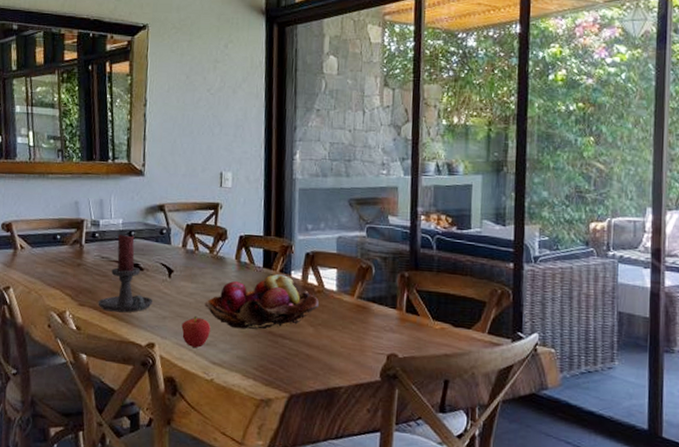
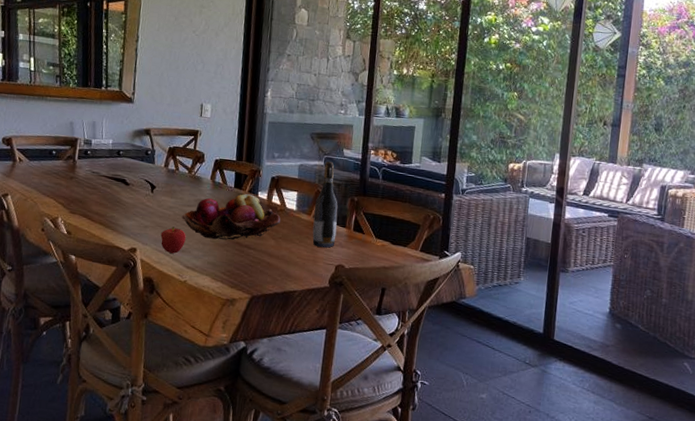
candle holder: present [98,233,153,313] -> none [87,152,137,221]
wine bottle: none [357,231,386,334] -> present [312,161,338,248]

